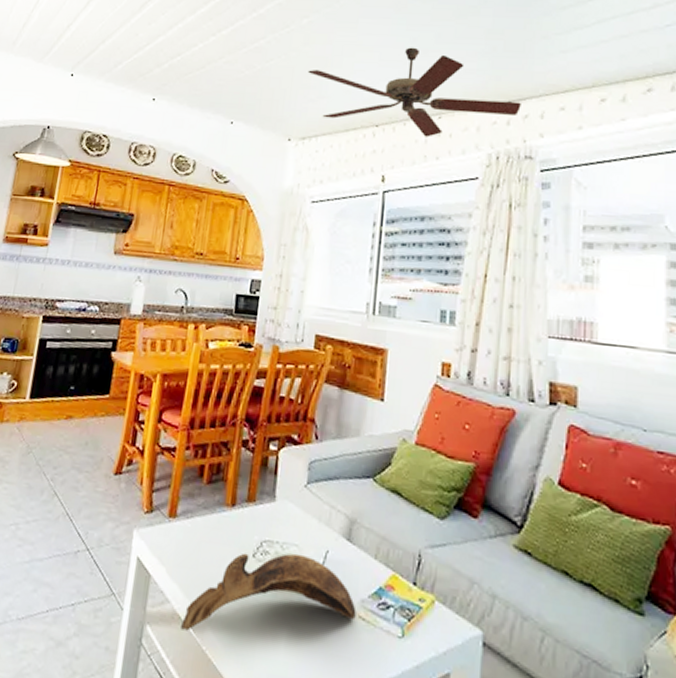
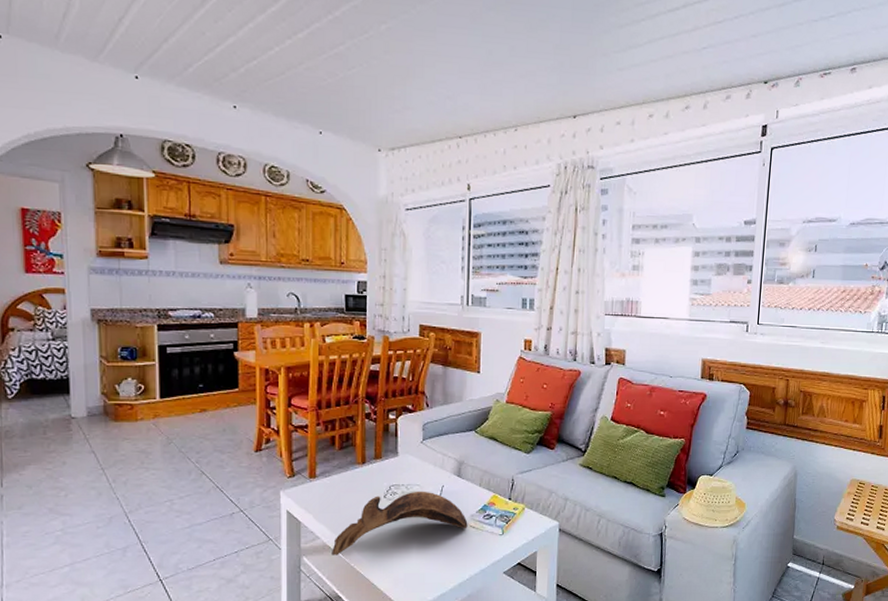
ceiling fan: present [308,47,521,137] -> none [391,59,585,149]

